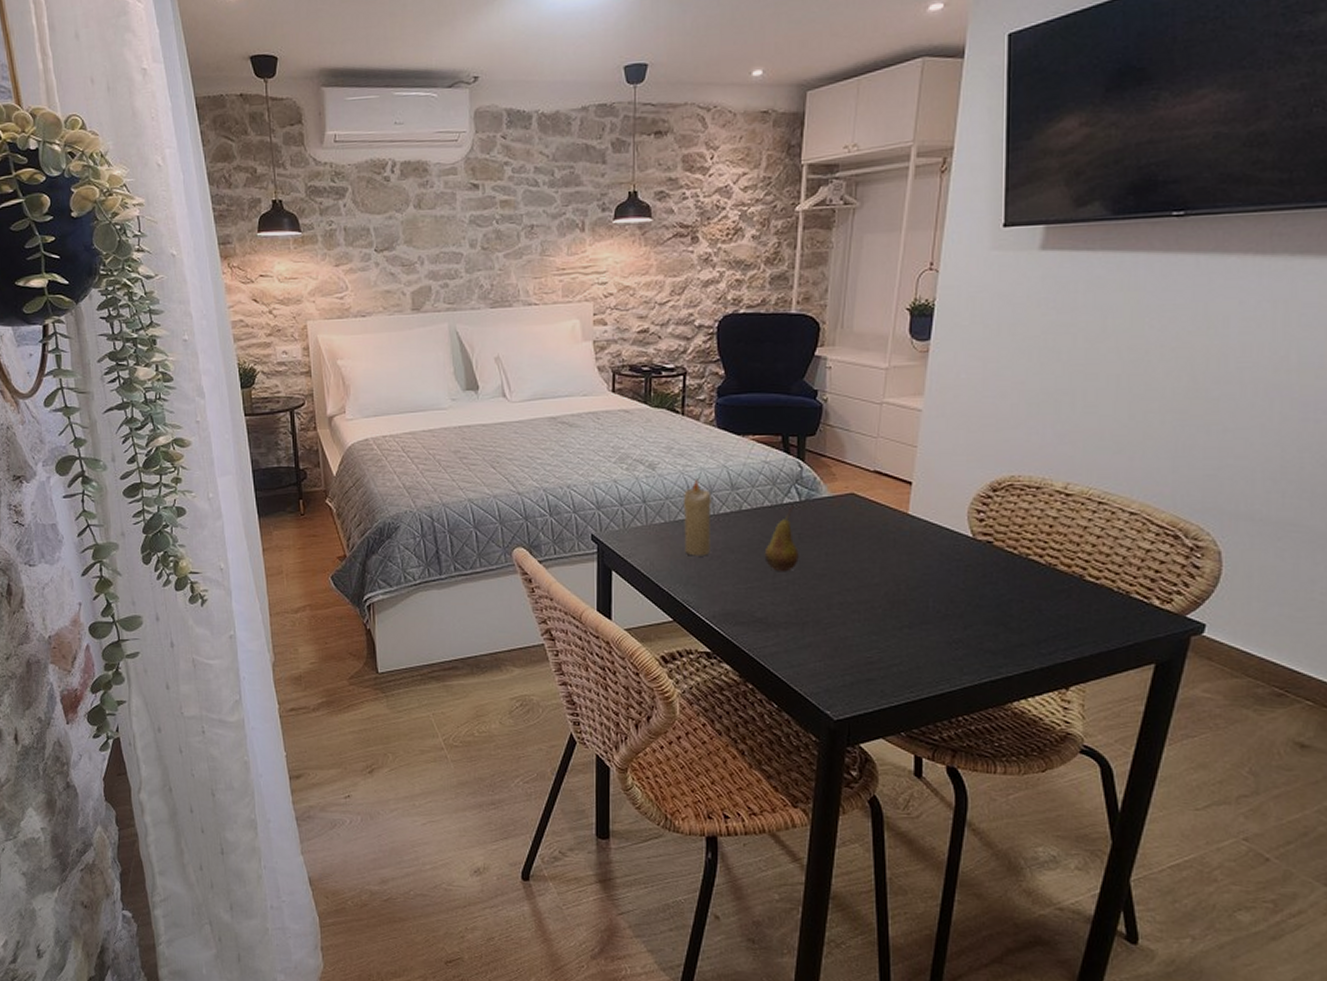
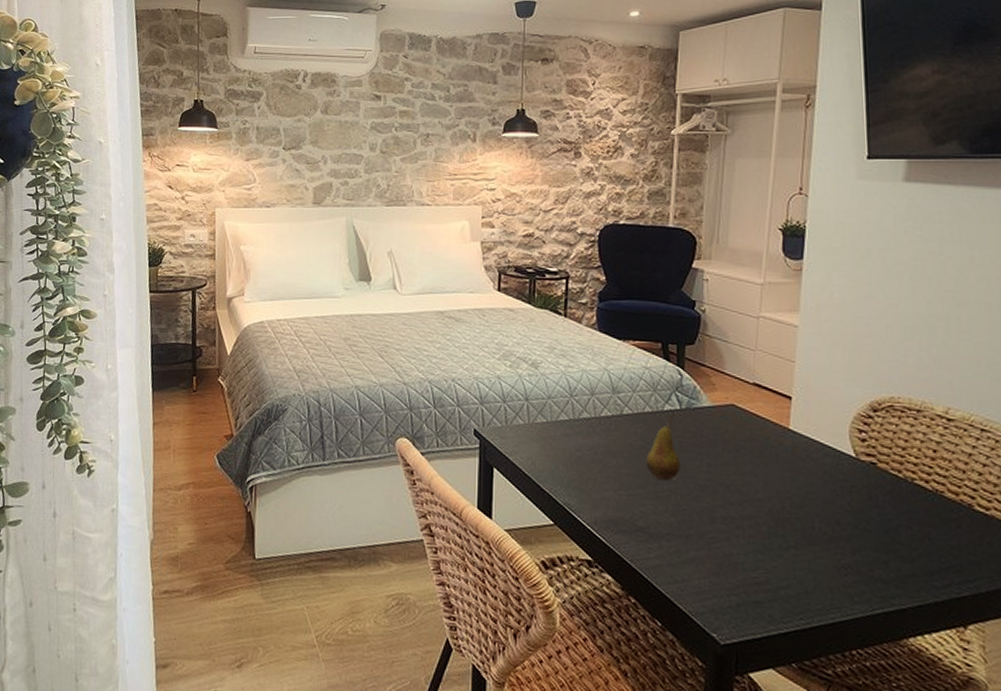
candle: present [684,479,712,556] -> none [566,380,593,459]

